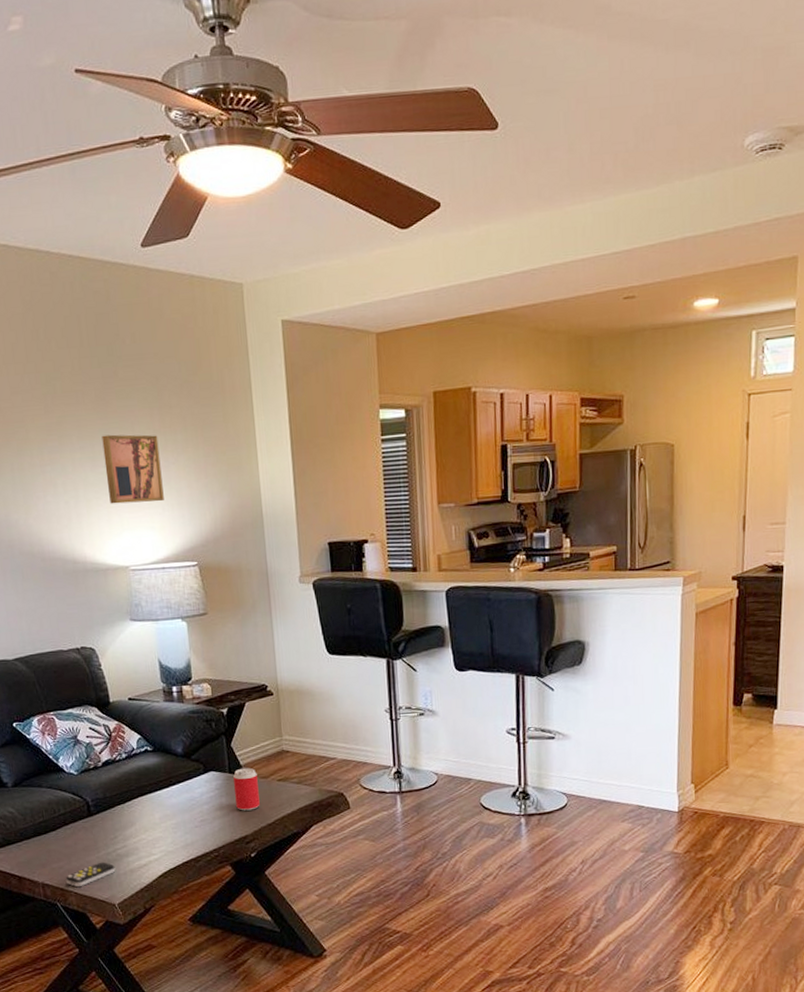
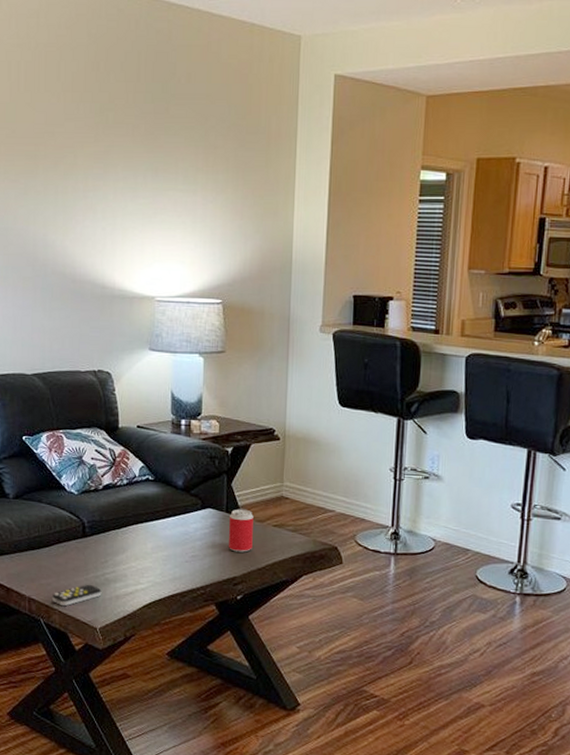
wall art: present [101,434,164,504] -> none [144,168,200,238]

